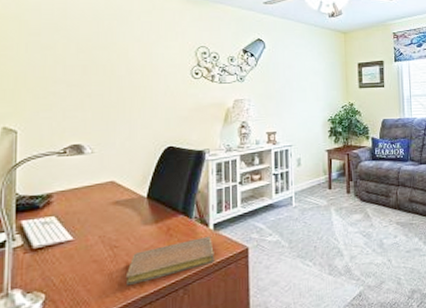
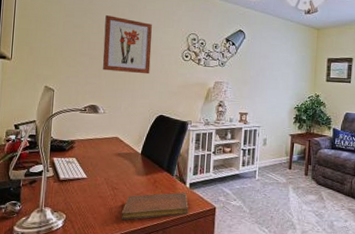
wall art: none [85,31,151,100] -> present [102,15,152,75]

